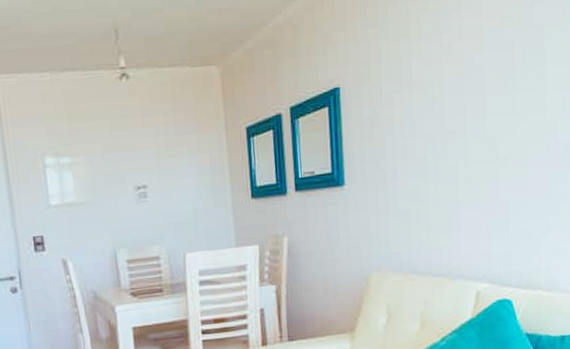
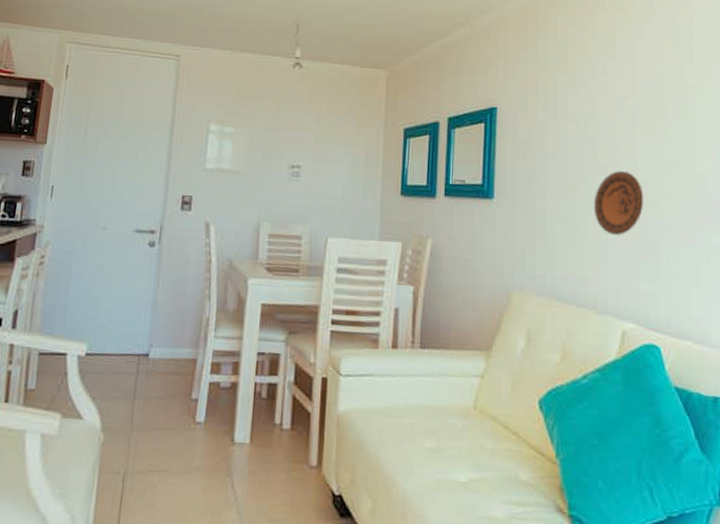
decorative plate: none [444,132,494,202] -> present [593,170,644,236]

